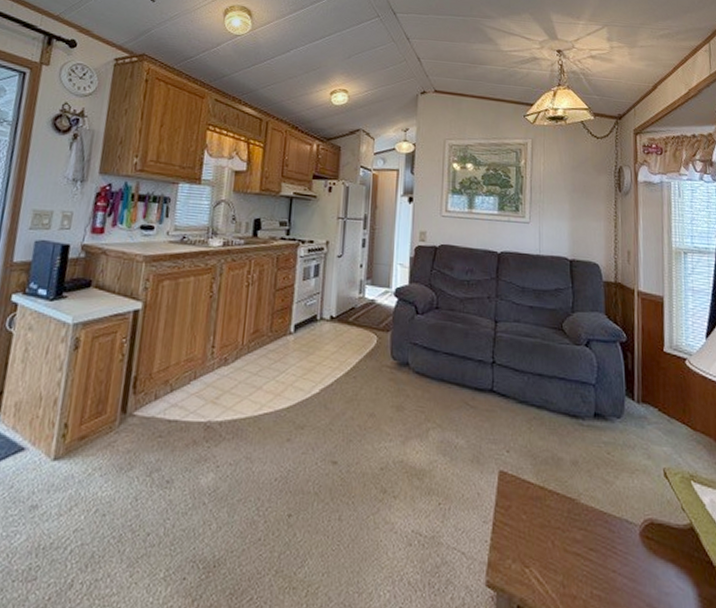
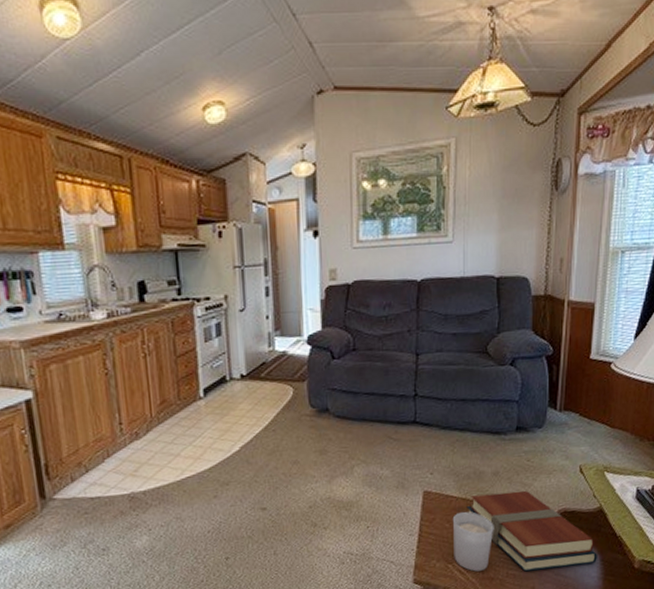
candle holder: none [529,502,575,584] -> present [452,511,494,572]
books: none [544,485,694,598] -> present [466,490,597,572]

